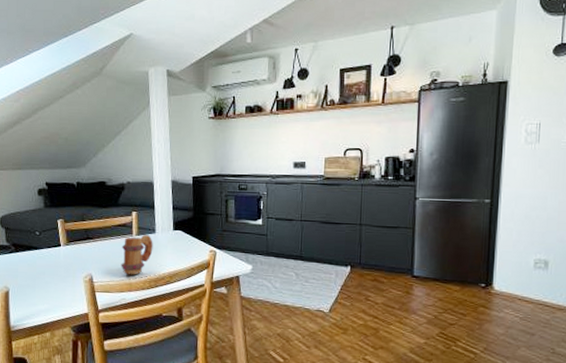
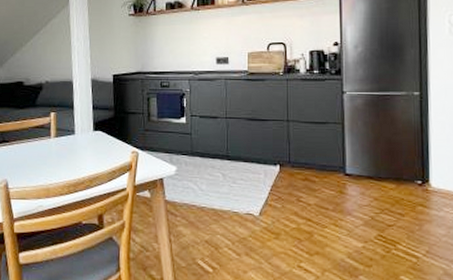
mug: present [121,235,153,275] -> none [38,137,72,180]

